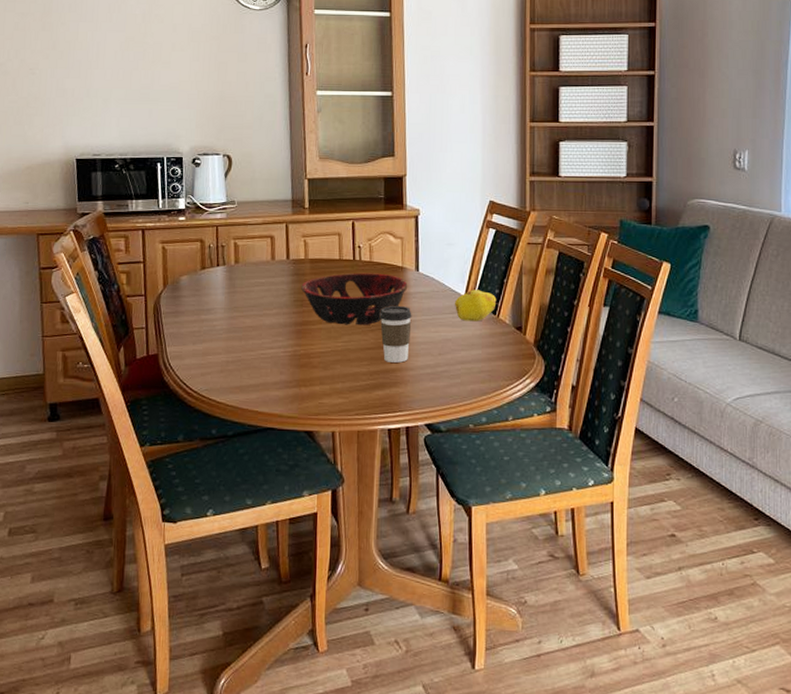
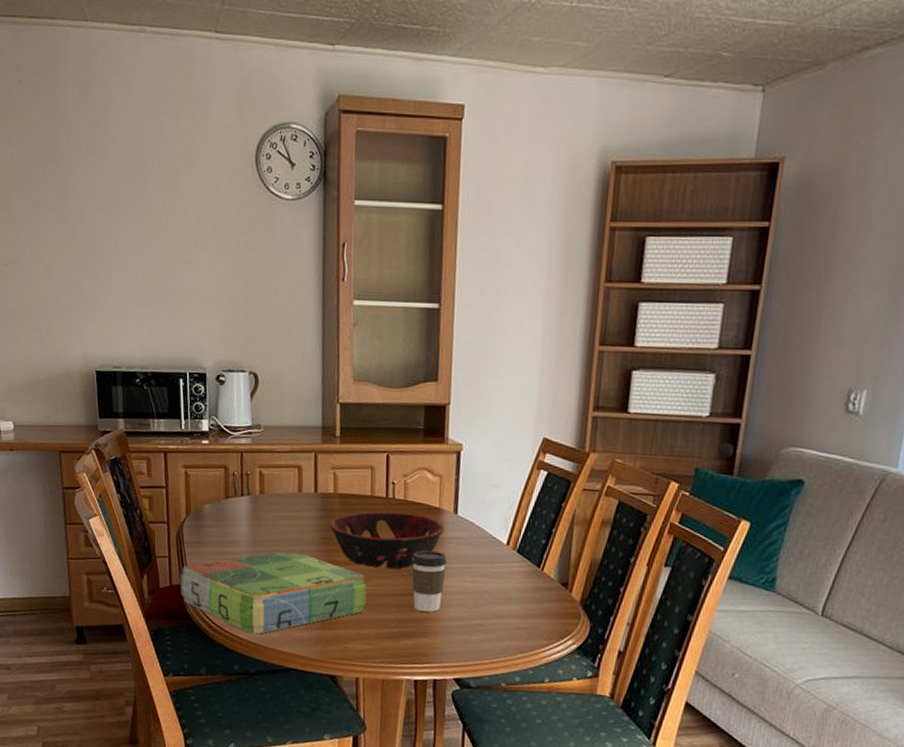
board game: none [157,315,340,397] -> present [180,551,367,634]
fruit: present [454,289,498,322] -> none [494,538,543,574]

